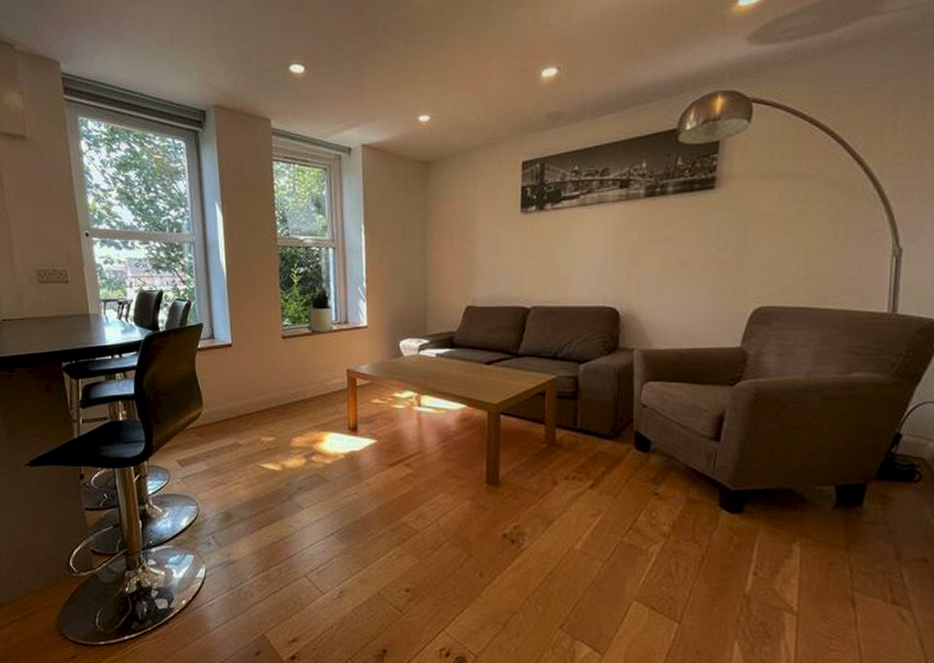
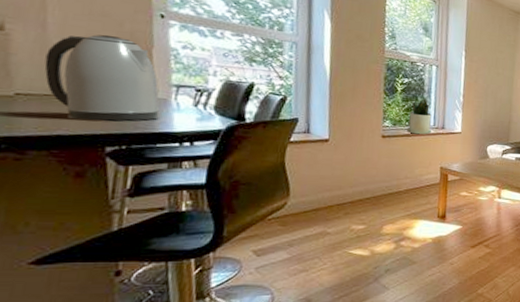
kettle: none [16,259,95,340] -> present [44,34,160,121]

